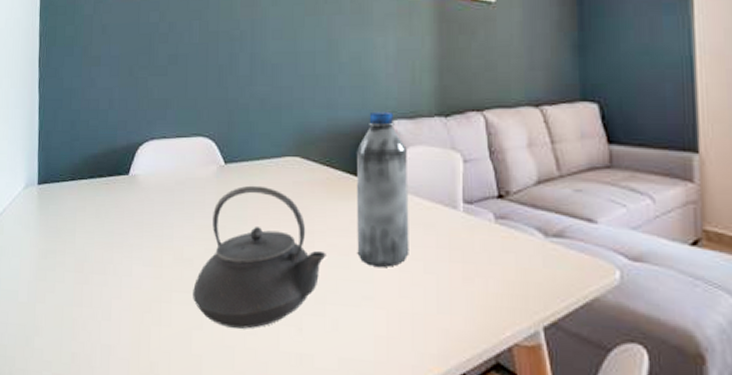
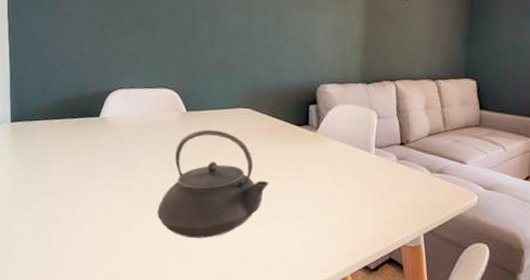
water bottle: present [356,111,409,267] -> none [293,76,336,193]

